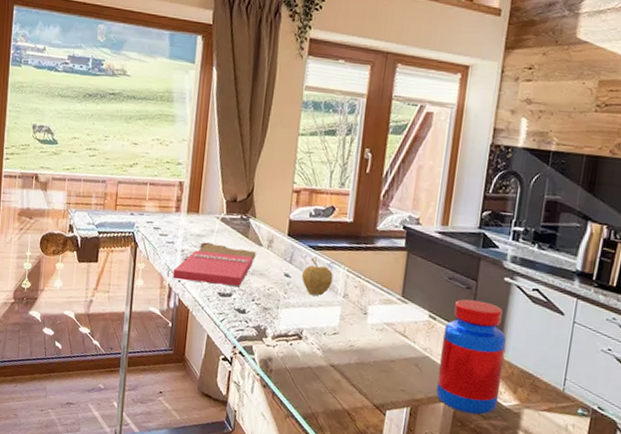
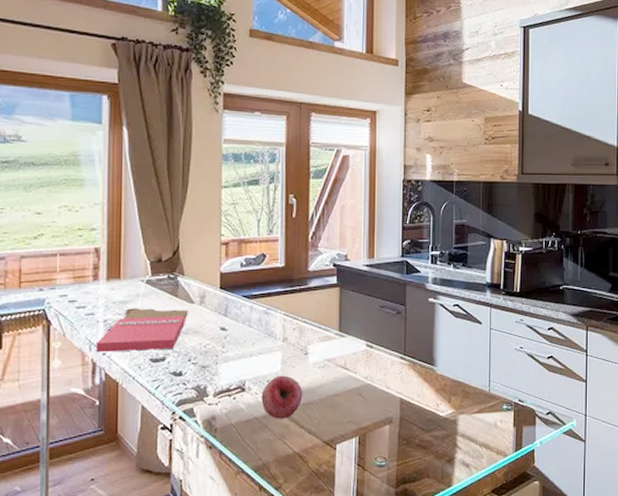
fruit: present [301,257,333,296] -> none [238,307,271,344]
fruit: none [316,330,358,374] -> present [261,375,303,419]
jar: present [436,299,507,415] -> none [381,323,437,431]

